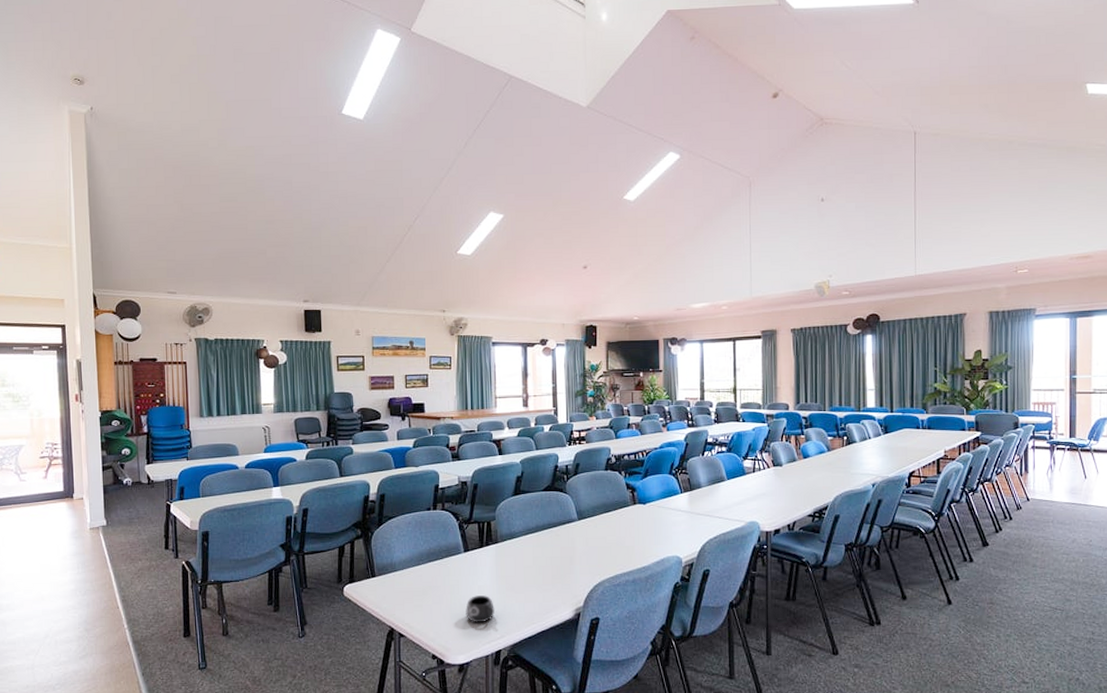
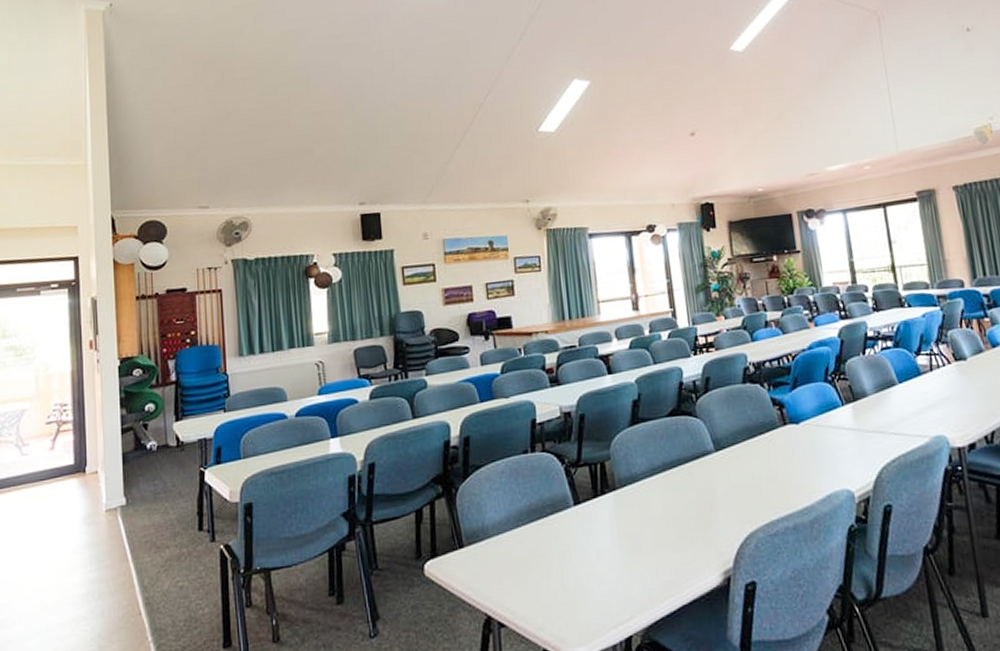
mug: present [465,595,495,623] -> none [581,562,620,601]

